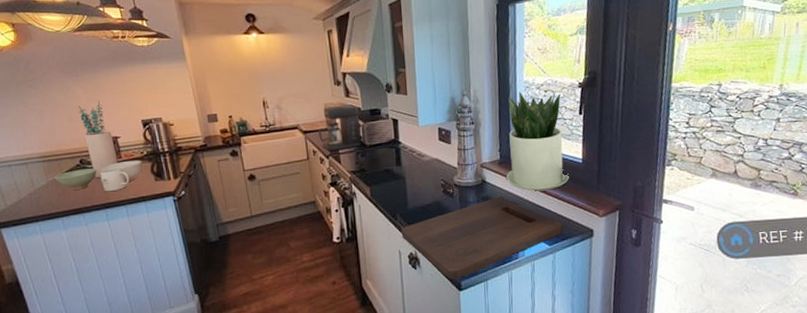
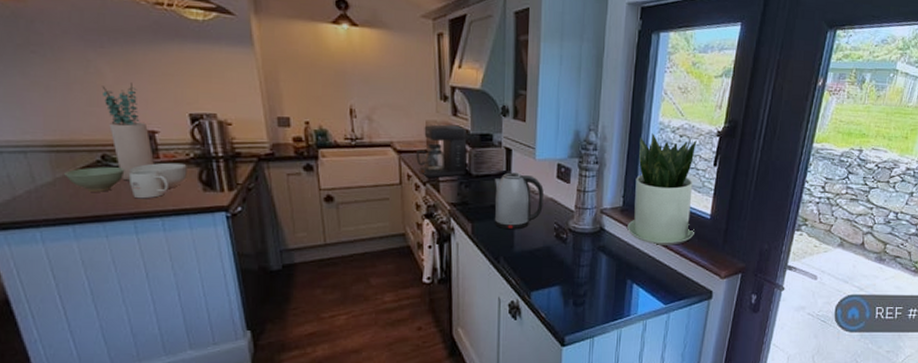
kettle: none [386,139,430,190] -> present [494,172,544,230]
cutting board: present [401,197,564,281] -> none [503,248,682,335]

